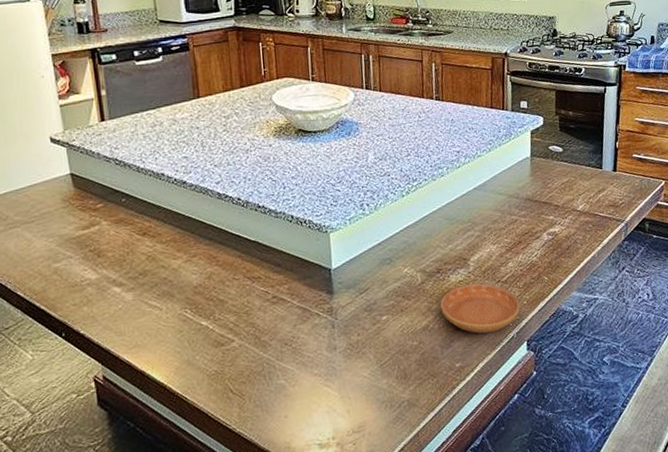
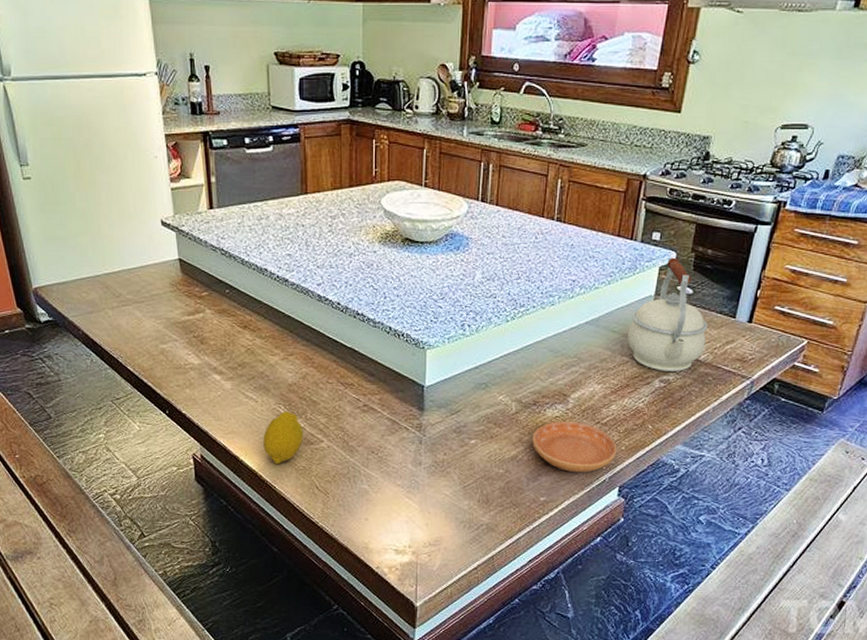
fruit: none [170,314,213,373] -> present [263,411,304,465]
kettle: none [512,121,582,225] -> present [627,257,708,371]

